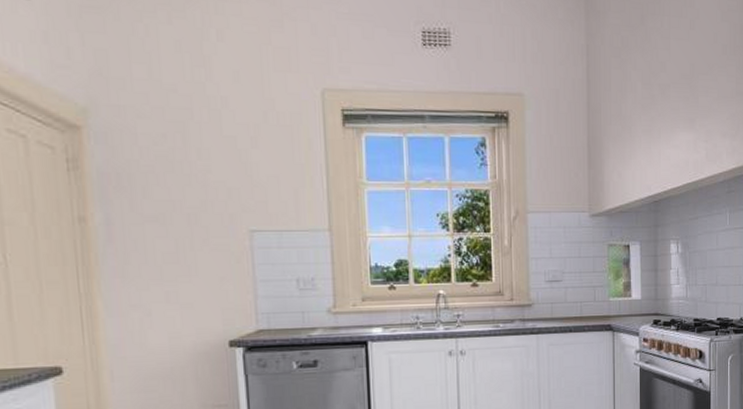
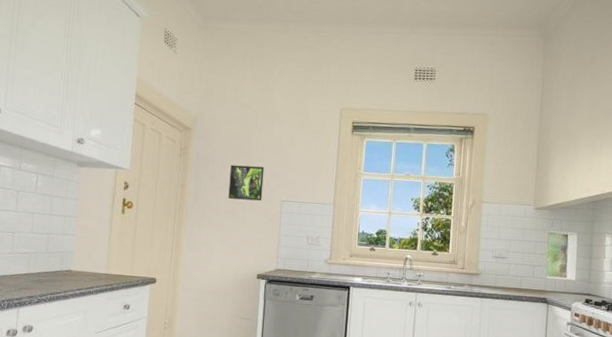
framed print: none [159,181,219,234] -> present [228,165,265,201]

